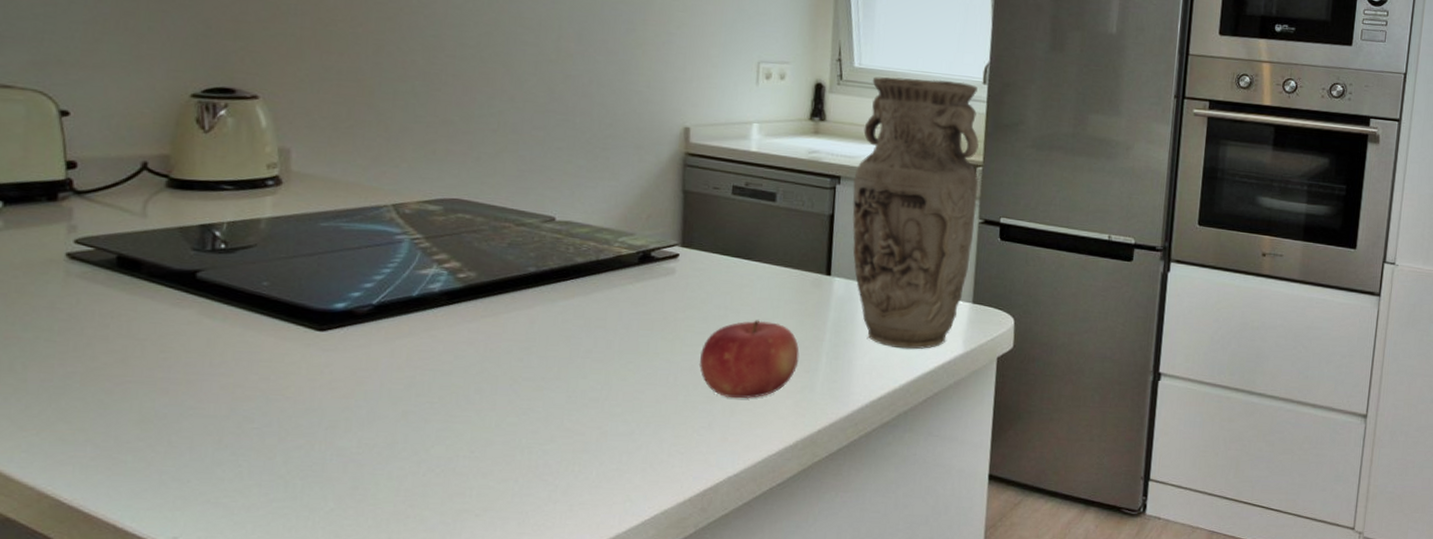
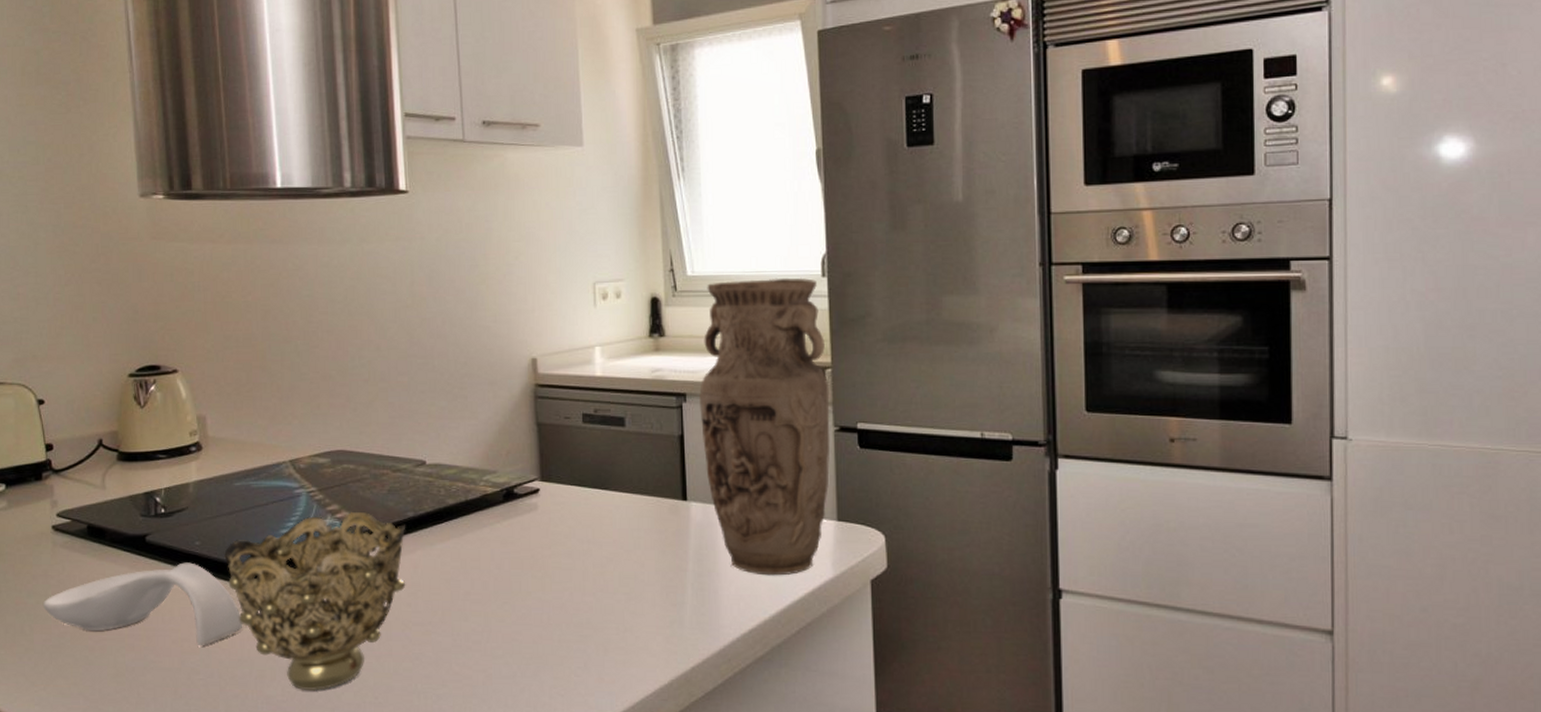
spoon rest: none [45,303,316,394] -> present [43,562,243,646]
decorative bowl: none [298,262,526,444] -> present [223,511,406,692]
fruit: present [699,320,800,399] -> none [569,552,665,637]

